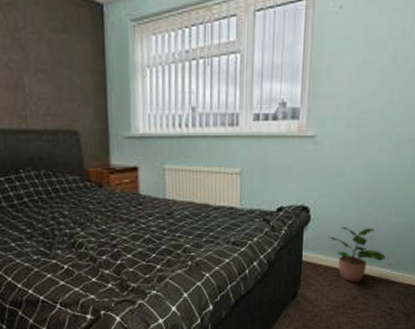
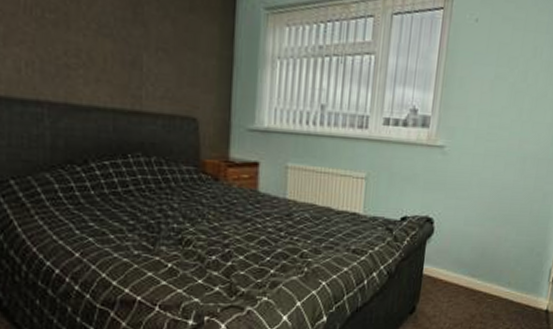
potted plant: present [328,226,386,283] -> none [450,241,506,301]

